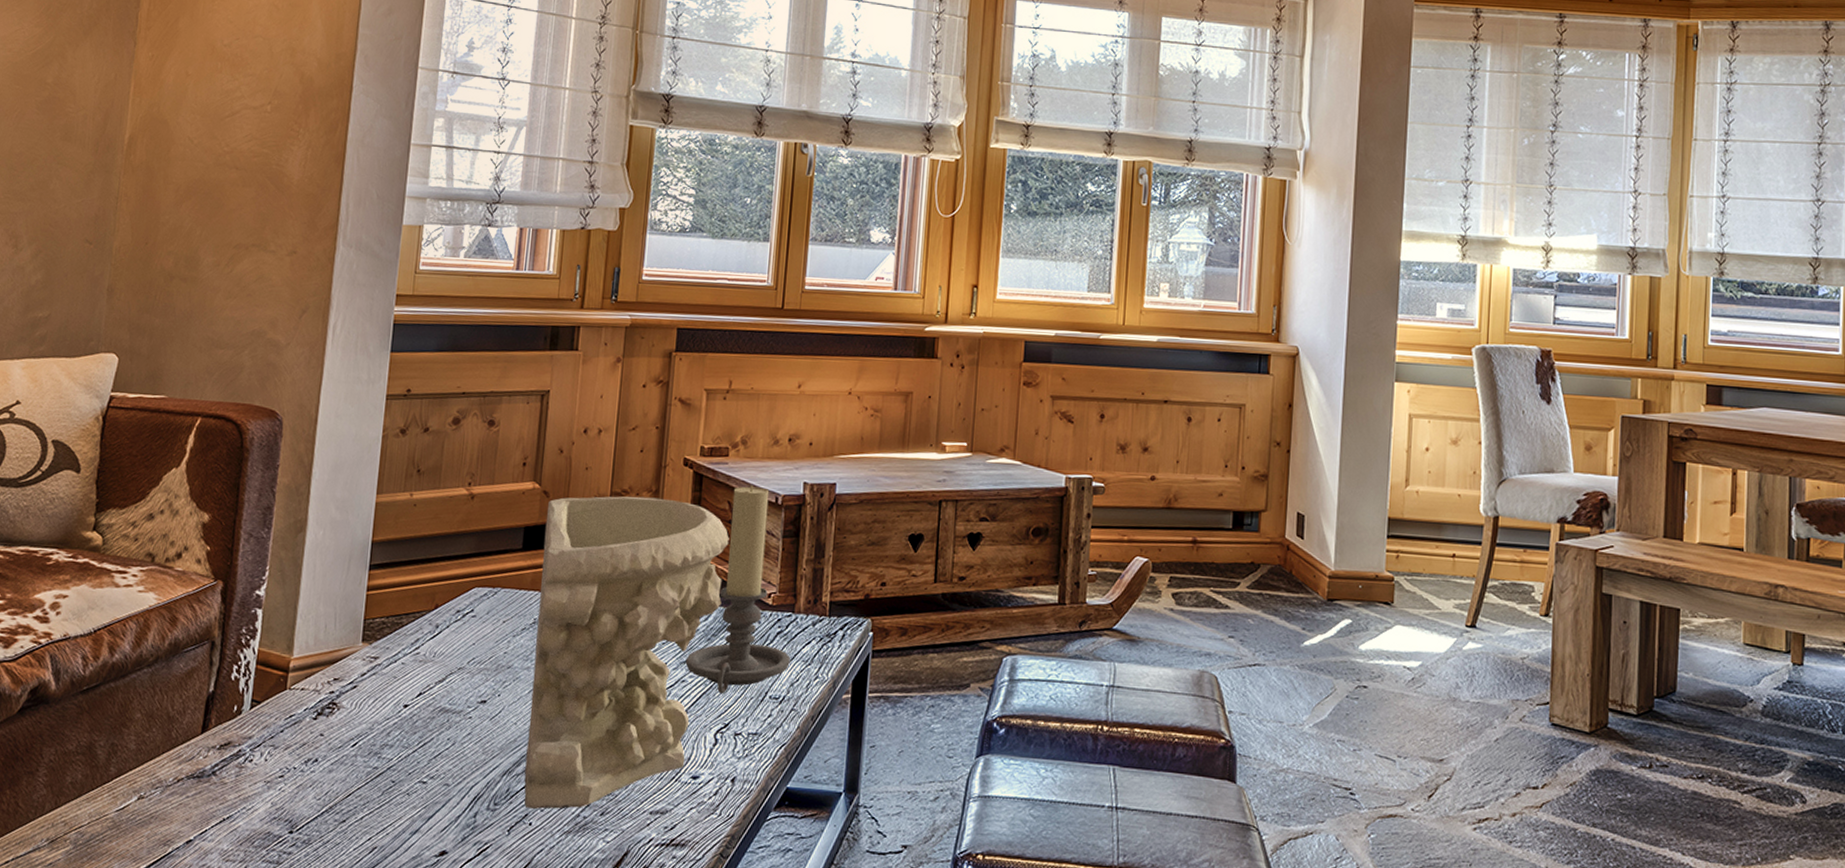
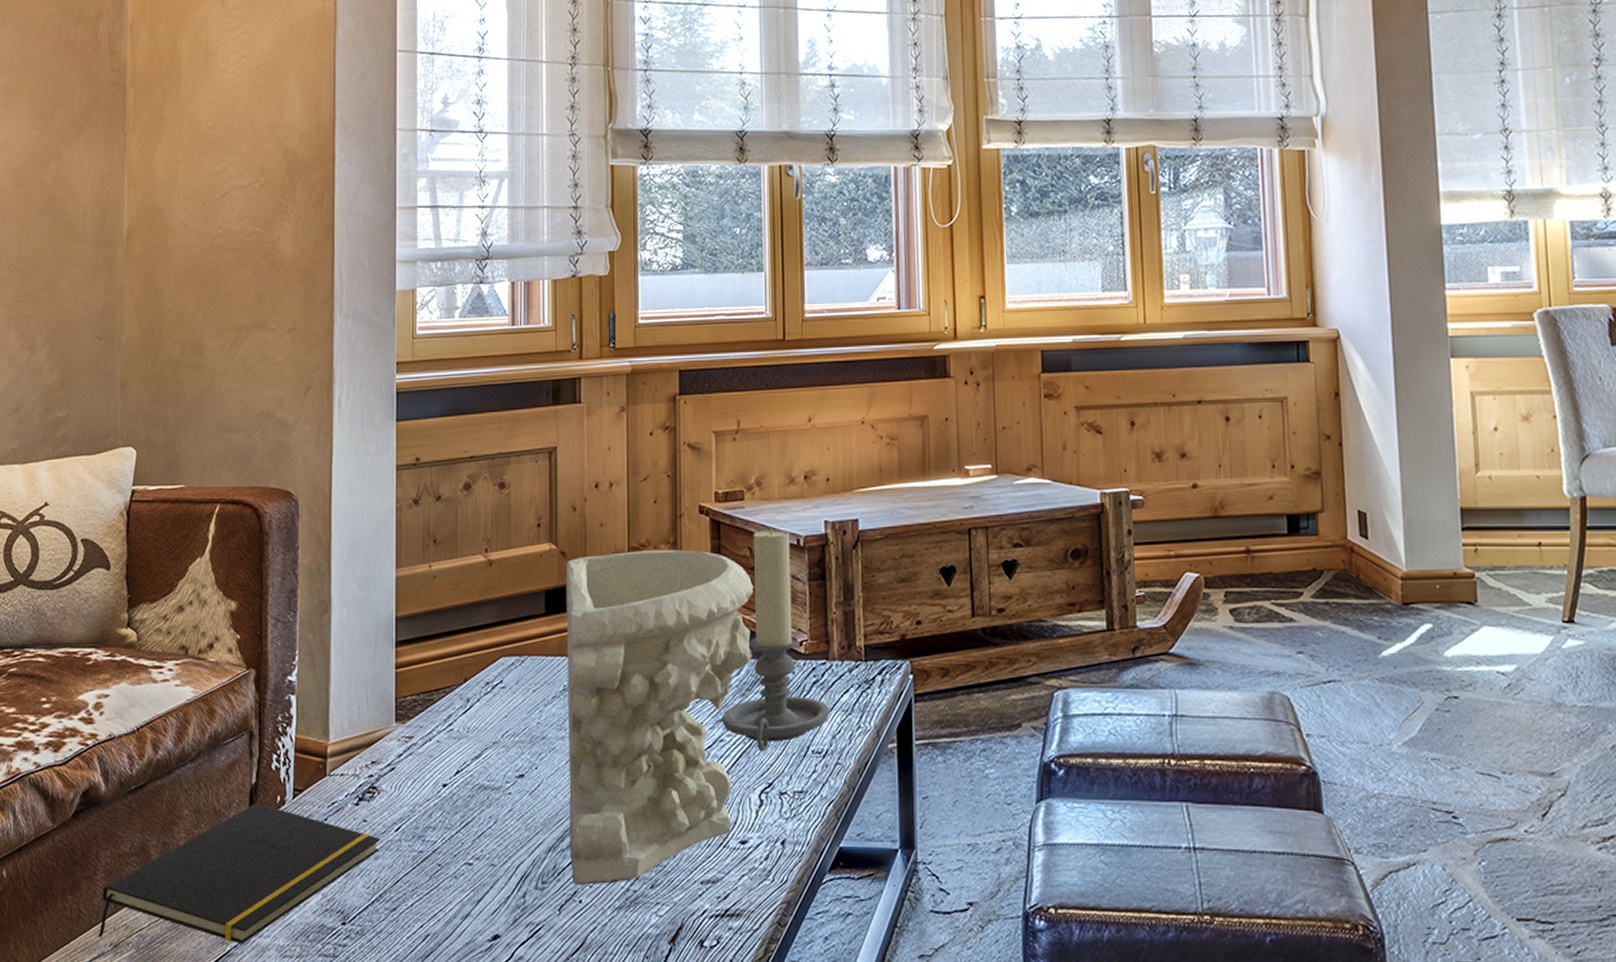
notepad: none [34,711,337,847] -> present [98,803,381,945]

